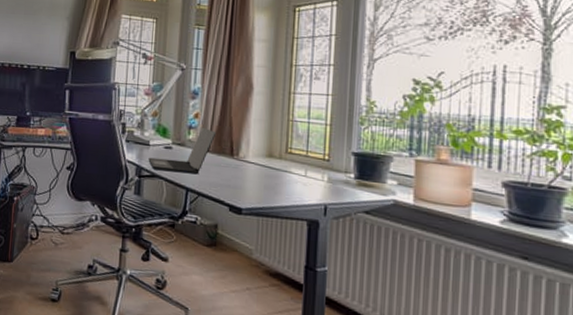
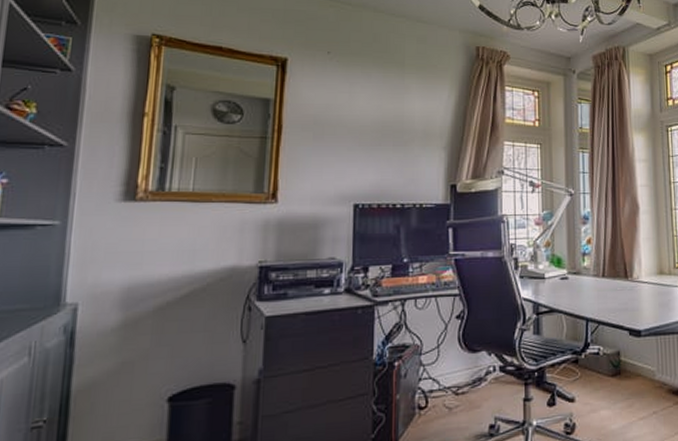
laptop: present [148,127,217,175] -> none [545,252,610,305]

